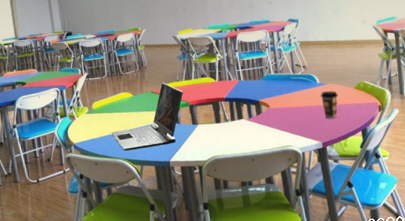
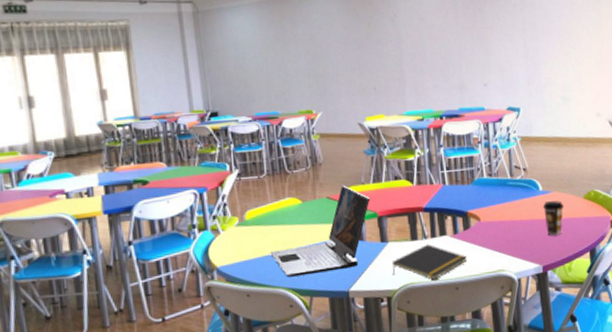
notepad: none [201,125,261,153] -> present [391,244,468,280]

